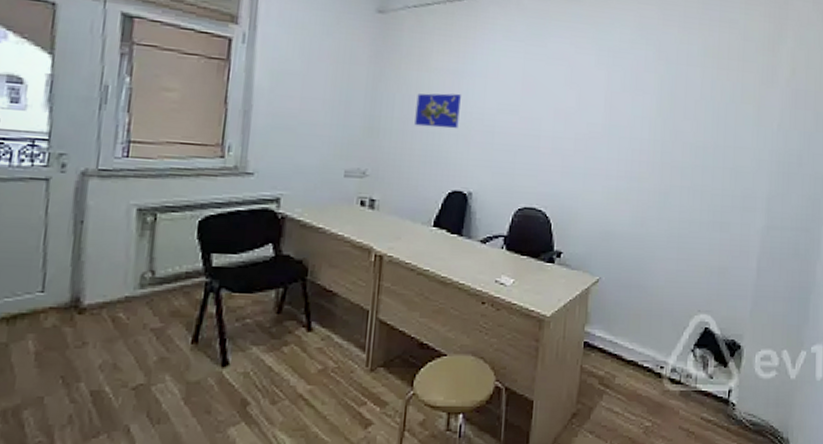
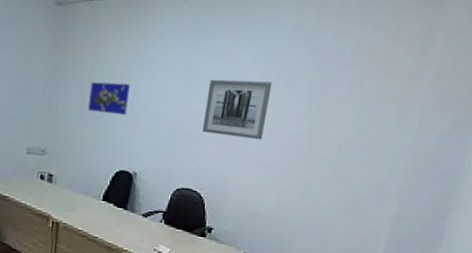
wall art: none [543,85,618,149] -> present [201,79,272,140]

